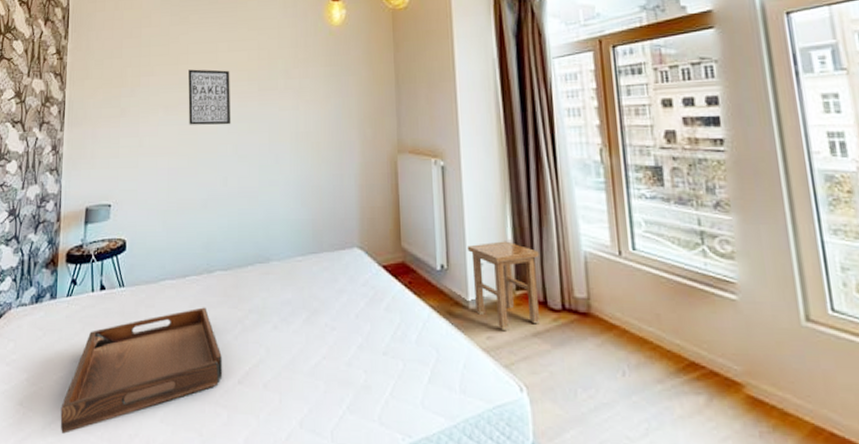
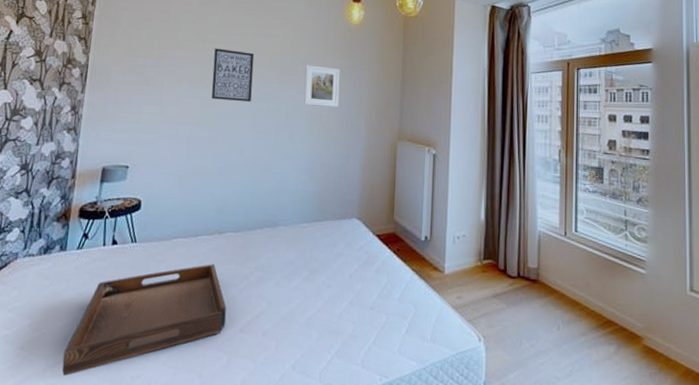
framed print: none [286,76,326,122] -> present [304,65,341,107]
stool: present [466,241,539,330] -> none [447,219,504,292]

